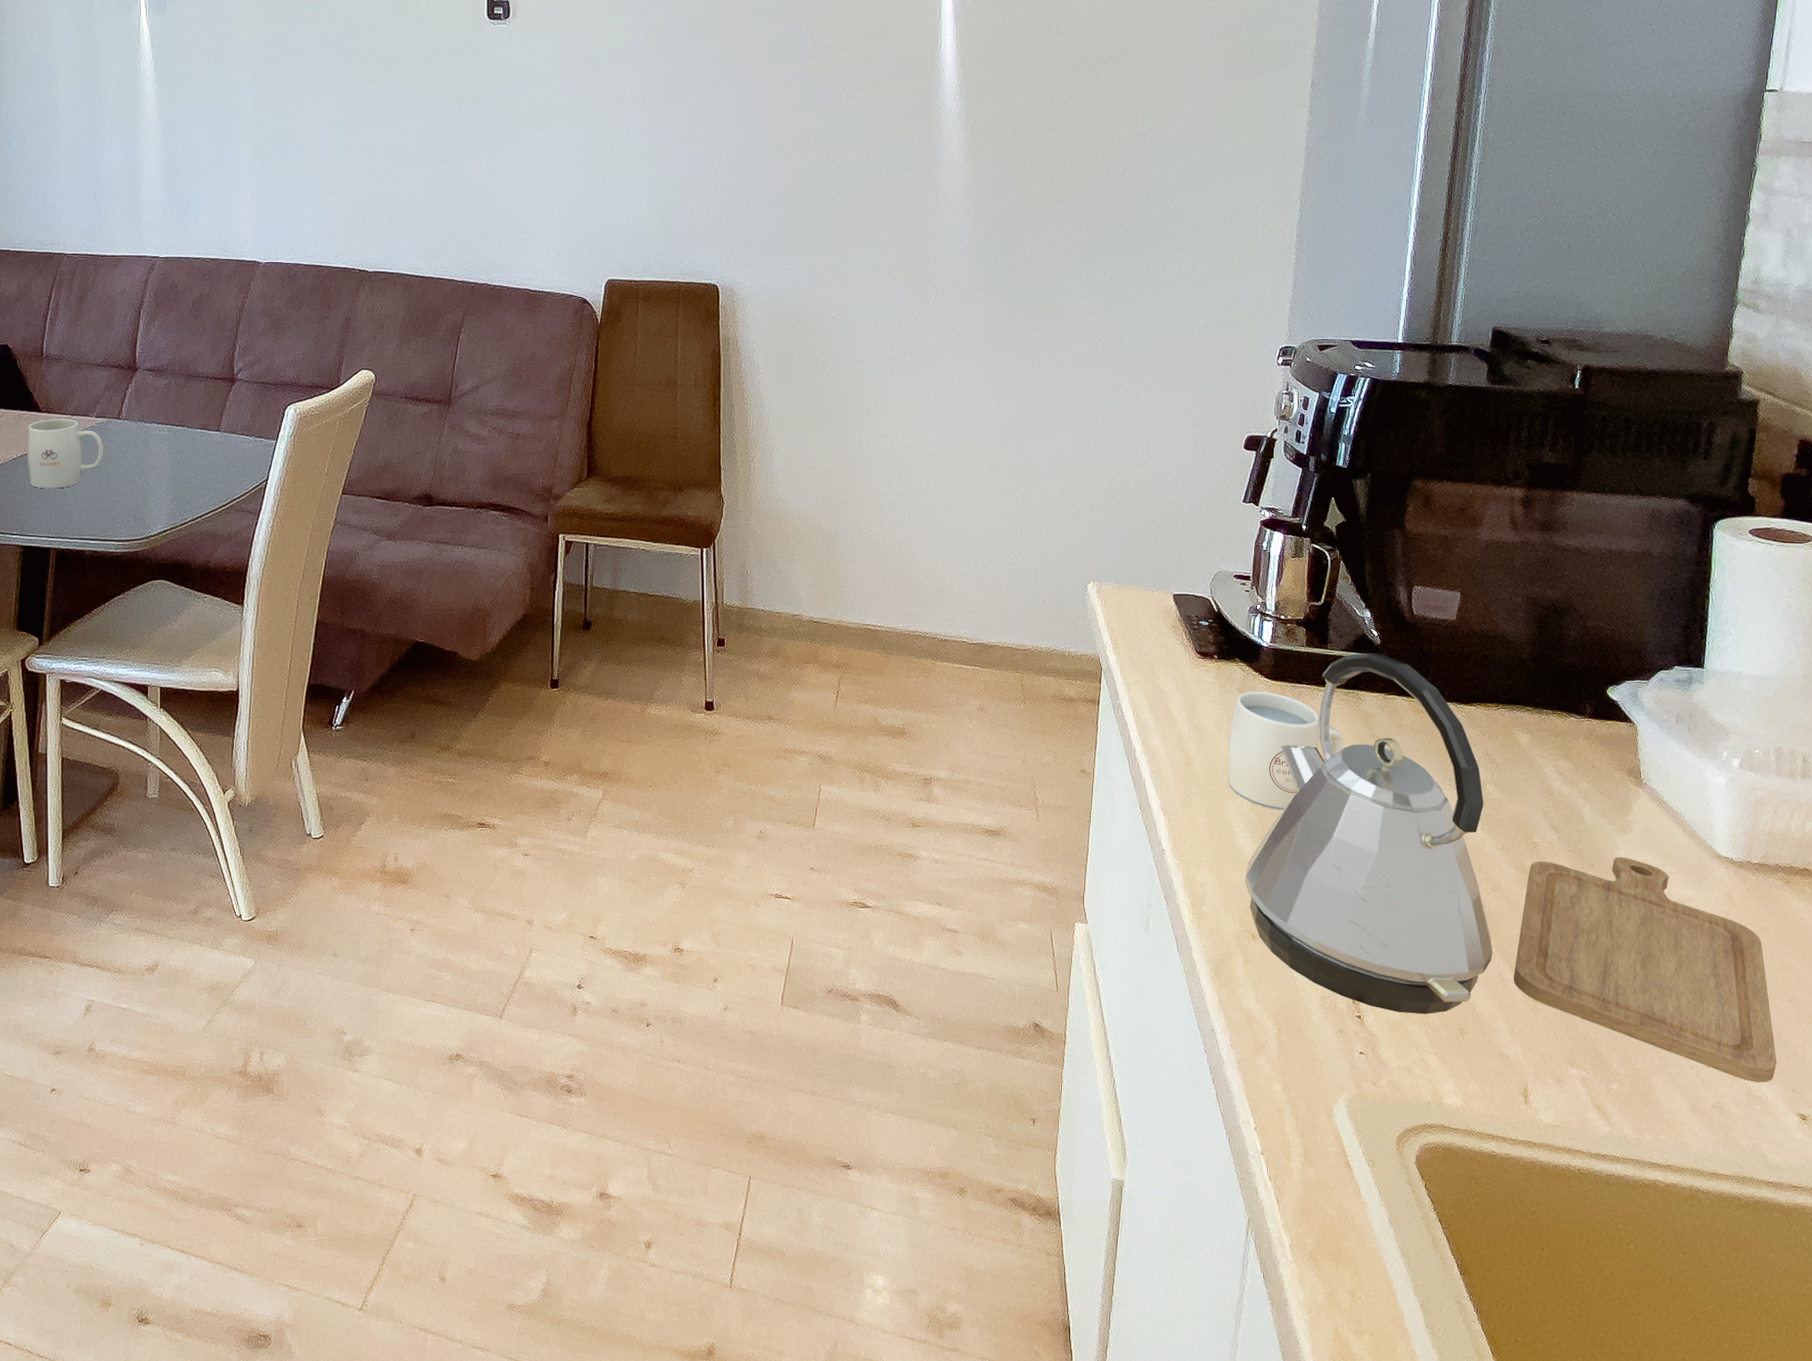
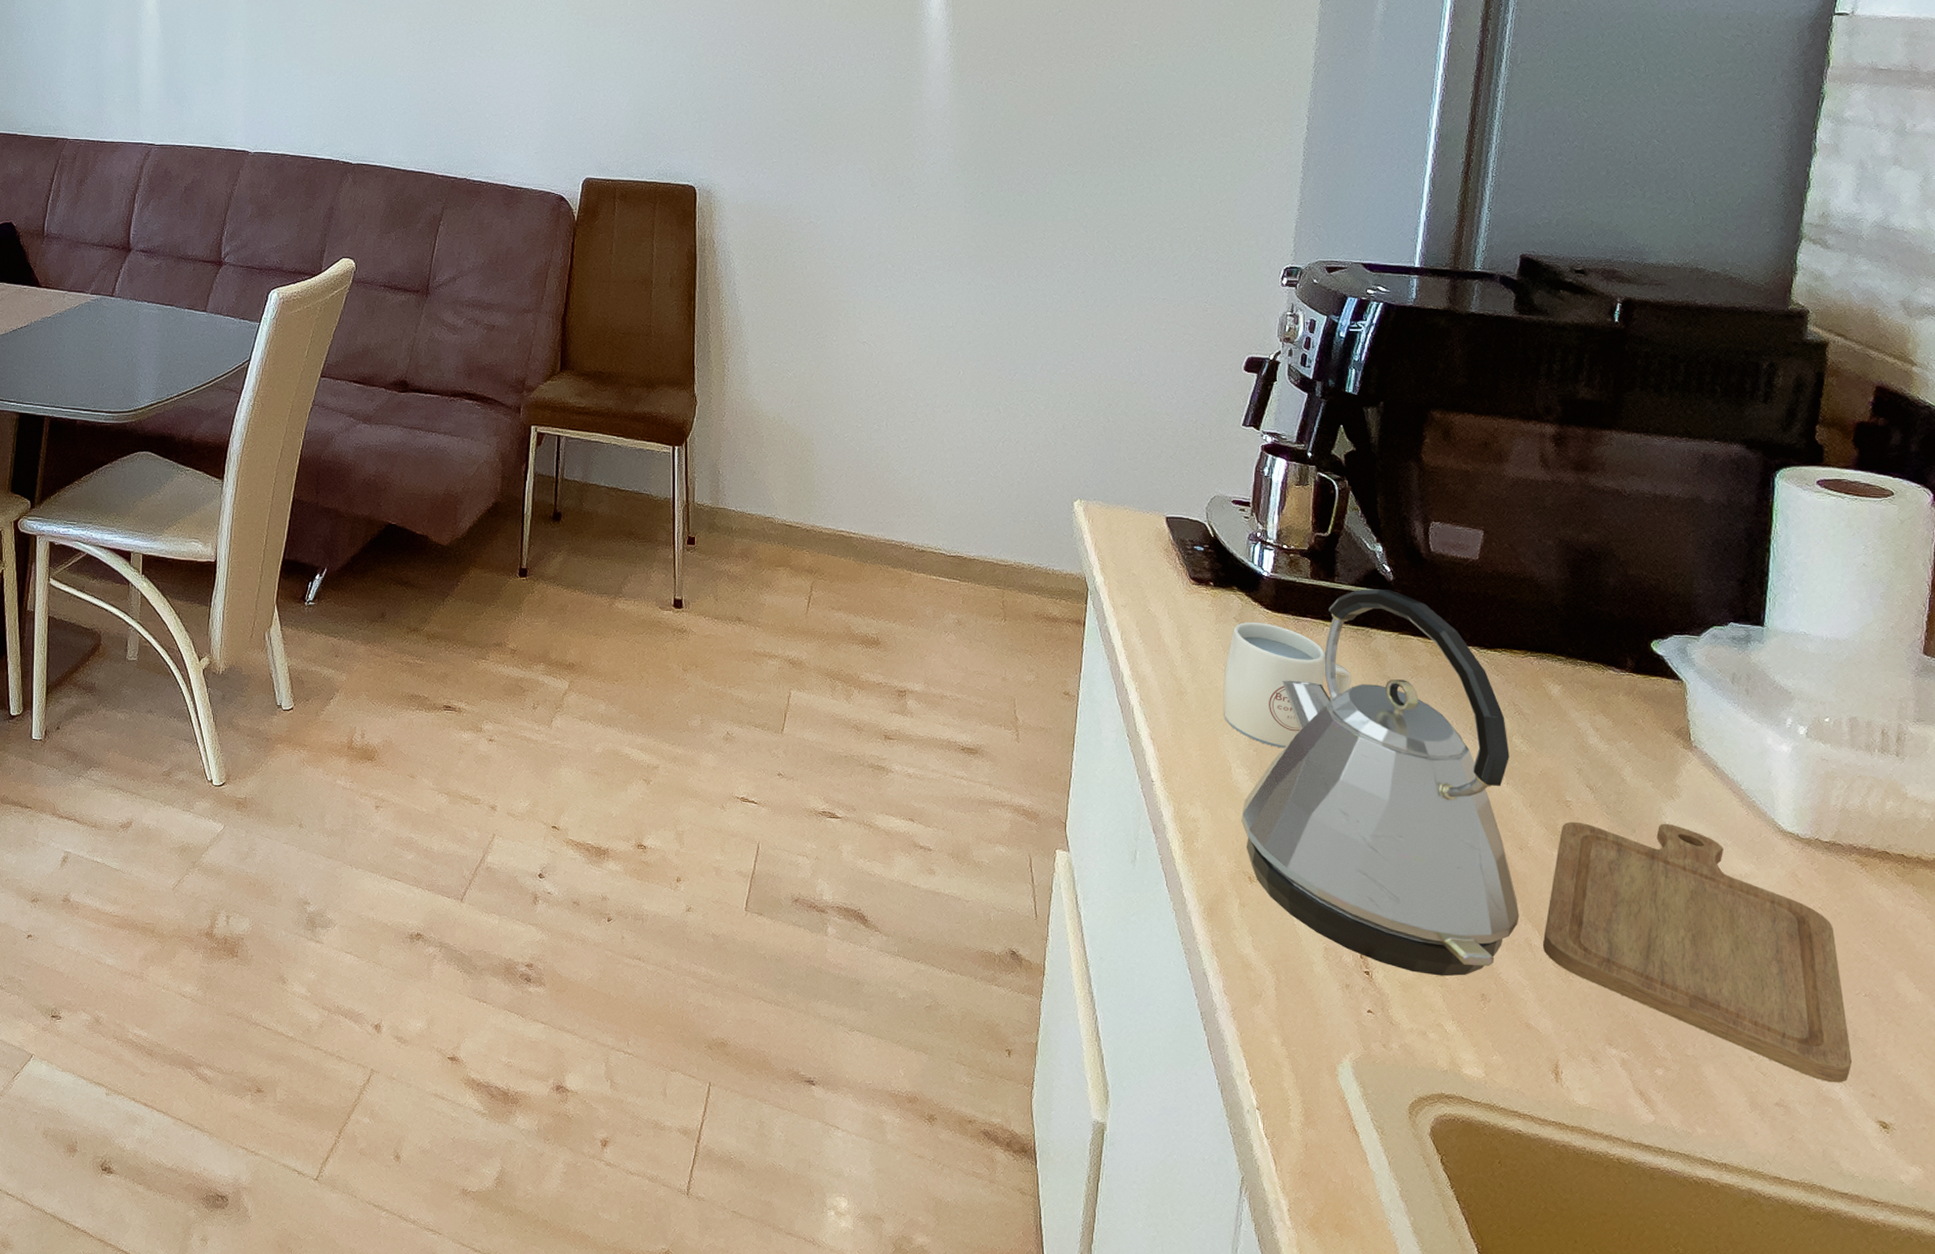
mug: present [26,419,104,489] -> none [25,294,98,360]

